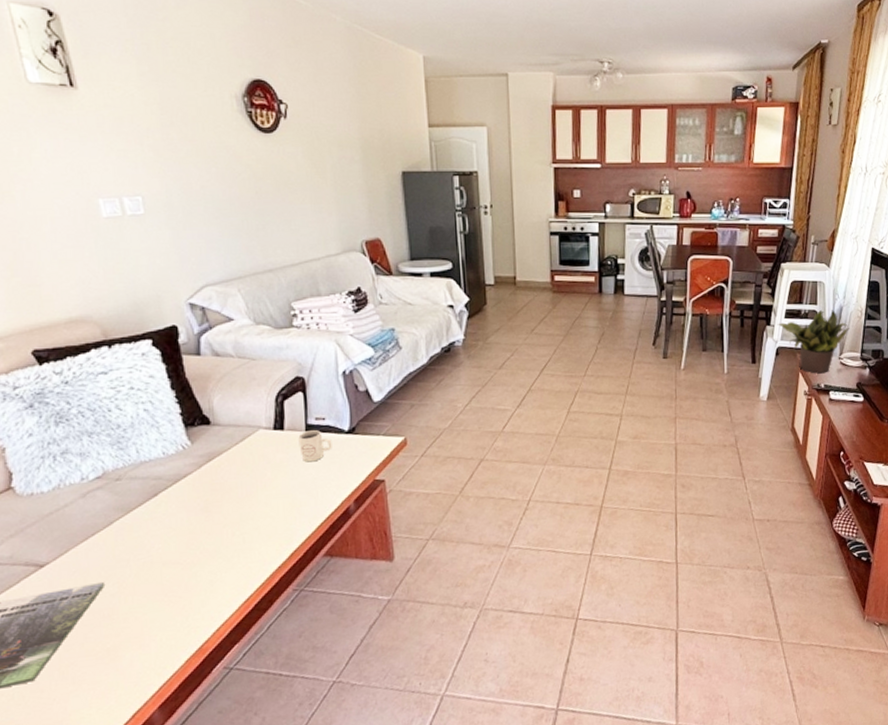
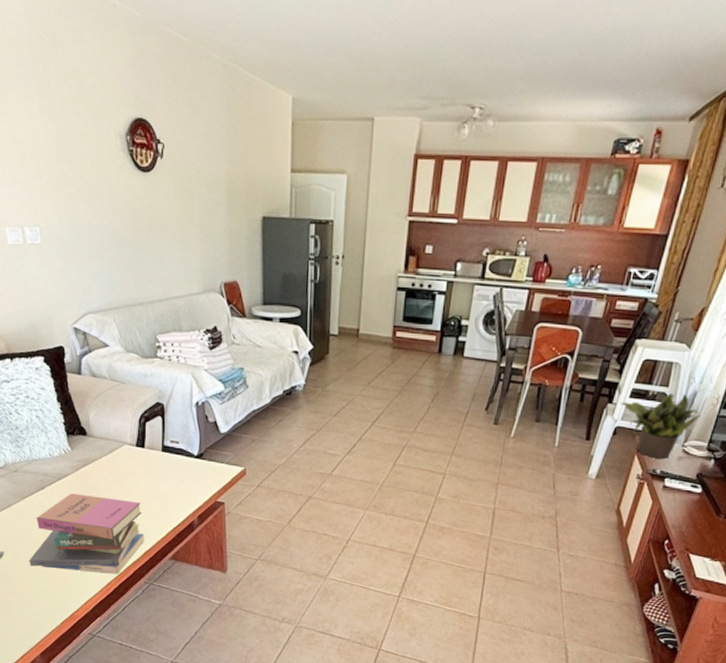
books: none [139,494,291,595] -> present [29,493,145,574]
mug: present [298,430,332,463] -> none [156,451,183,479]

